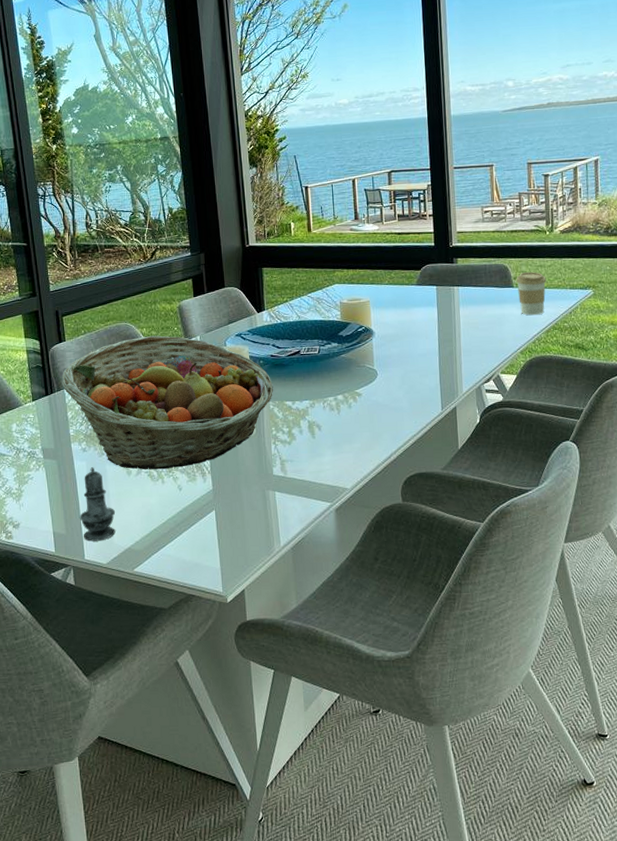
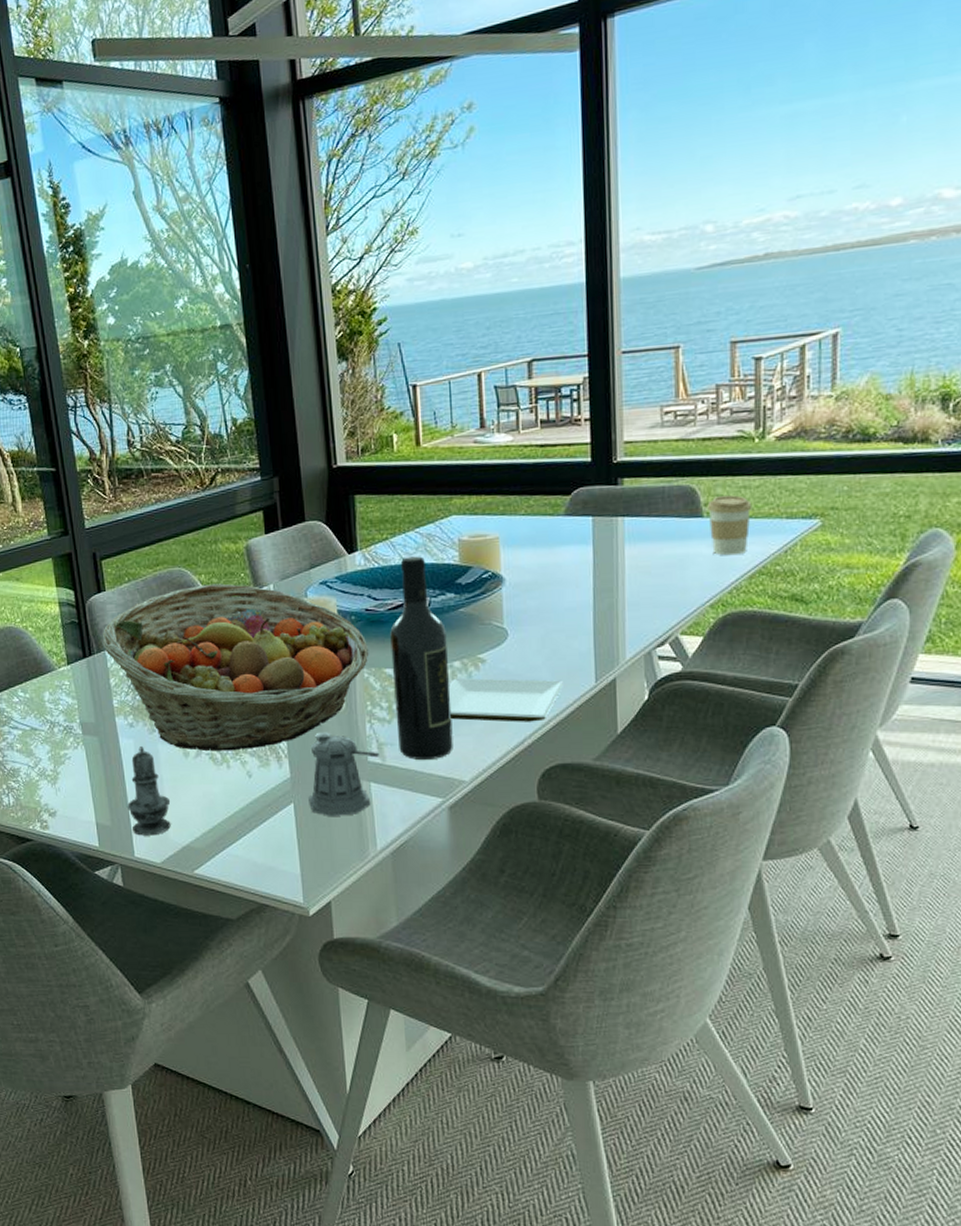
pepper shaker: none [227,452,282,520] -> present [308,732,379,816]
wine bottle: none [290,315,338,473] -> present [390,556,453,761]
plate: none [334,408,419,442] -> present [449,678,564,722]

